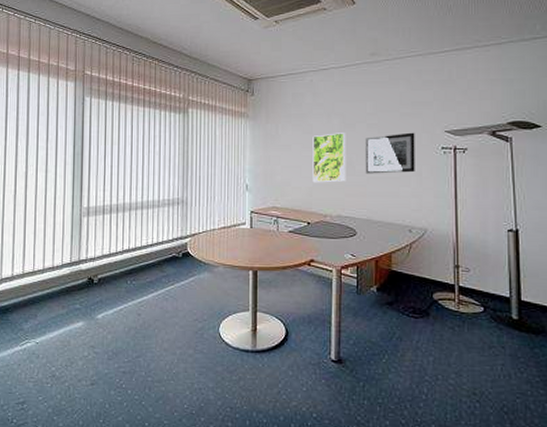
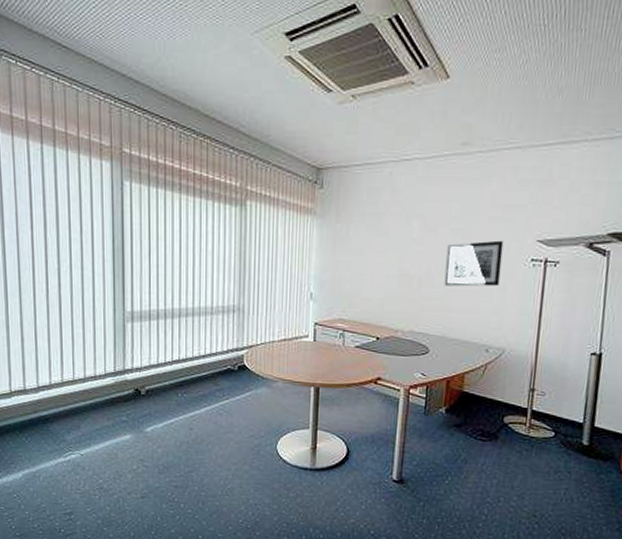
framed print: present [312,133,346,183] -> none [385,237,426,294]

